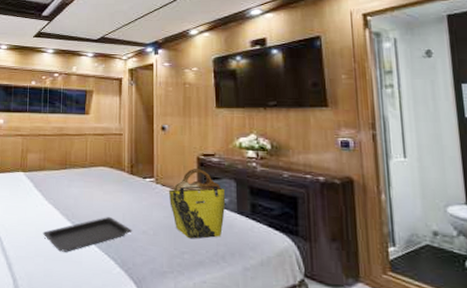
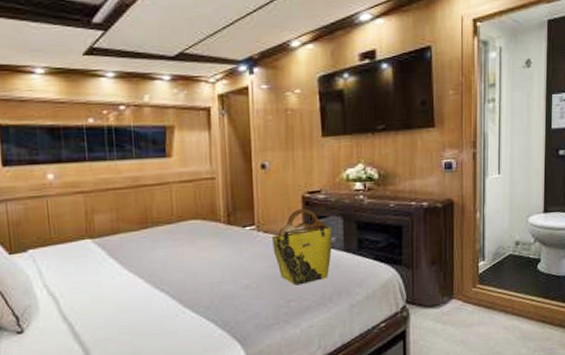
serving tray: present [42,217,132,252] -> none [125,276,233,325]

